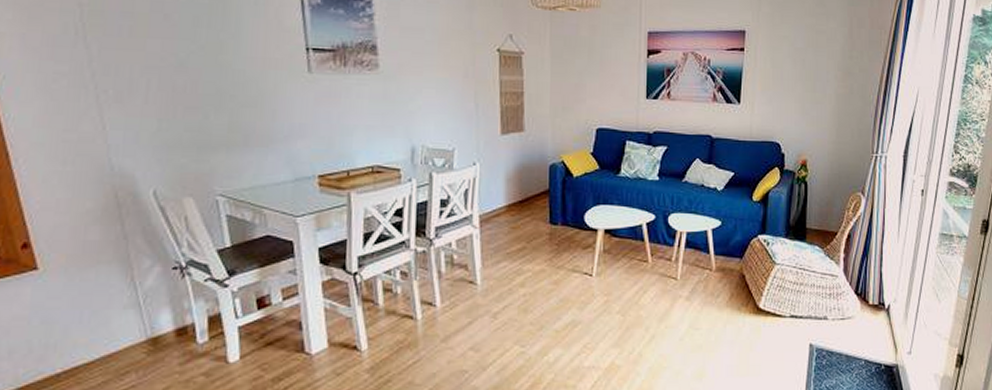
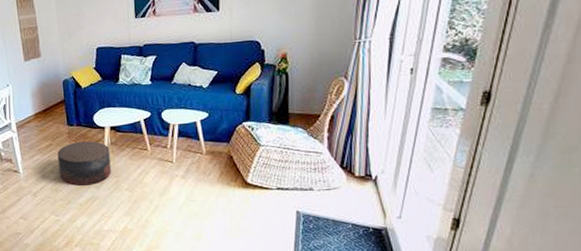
stool: none [531,246,601,305] -> present [57,141,111,186]

